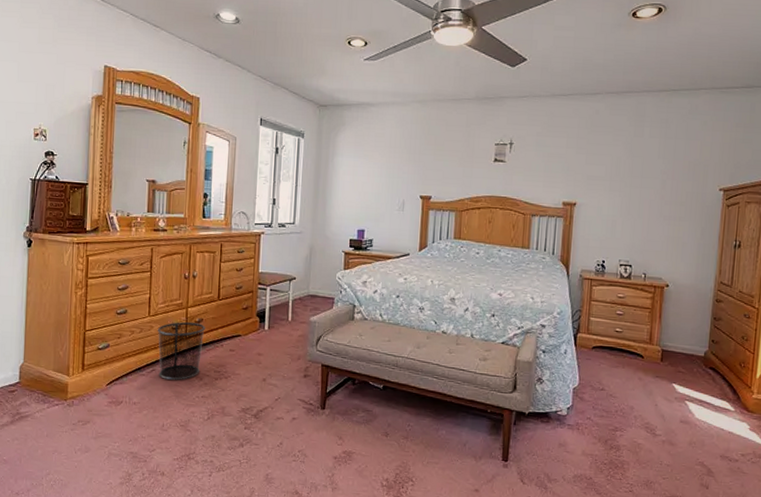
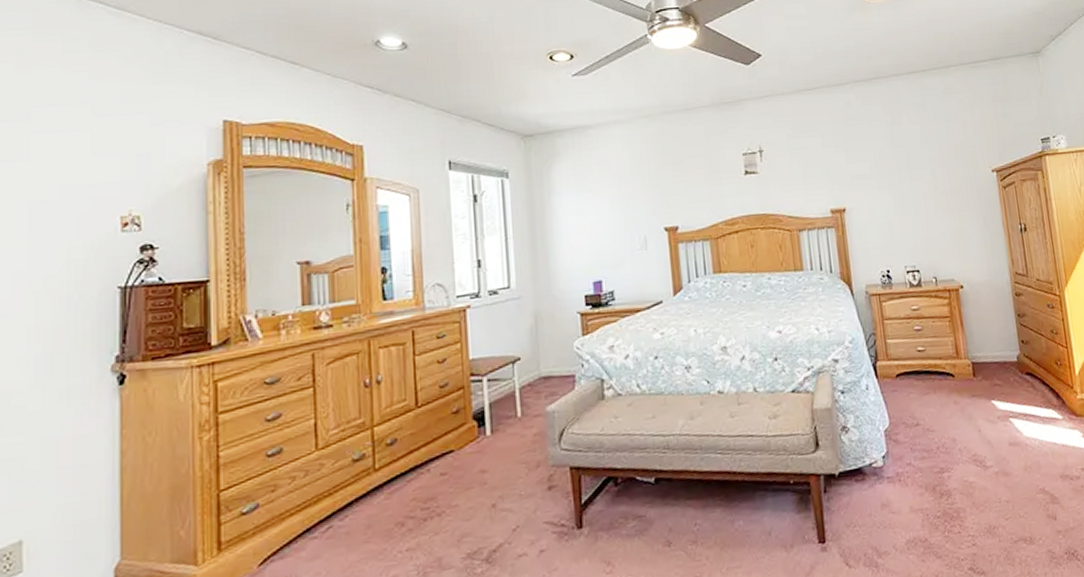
waste bin: present [157,321,205,381] -> none [330,445,402,538]

